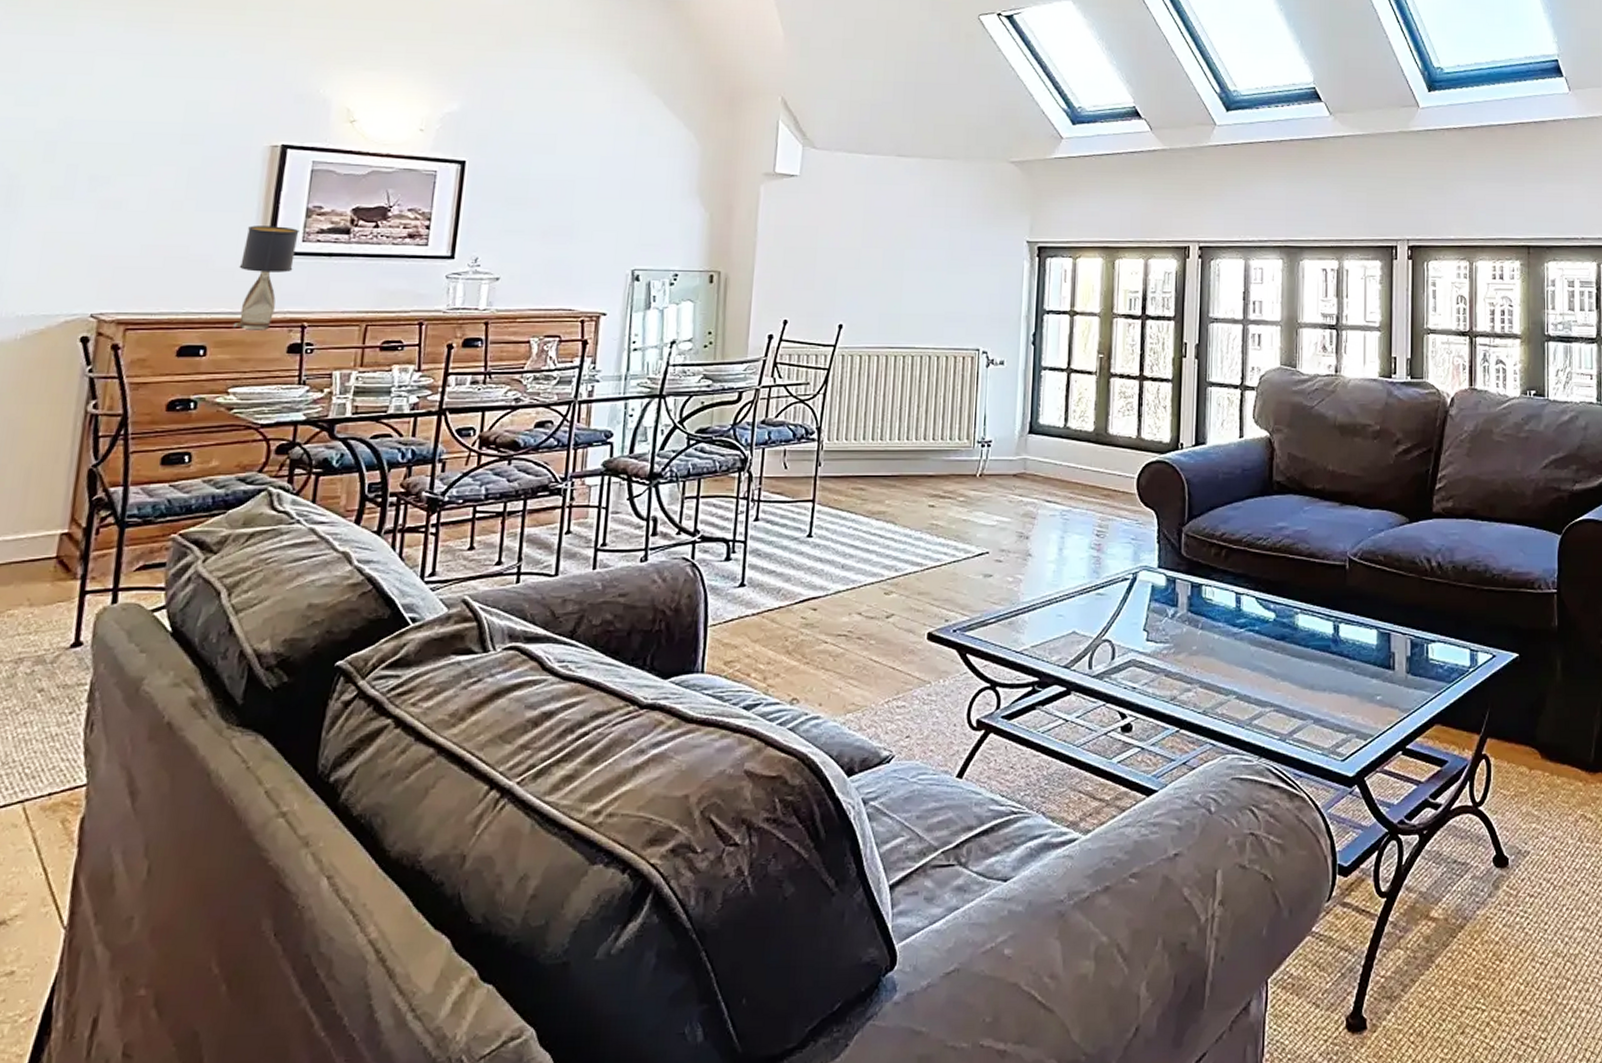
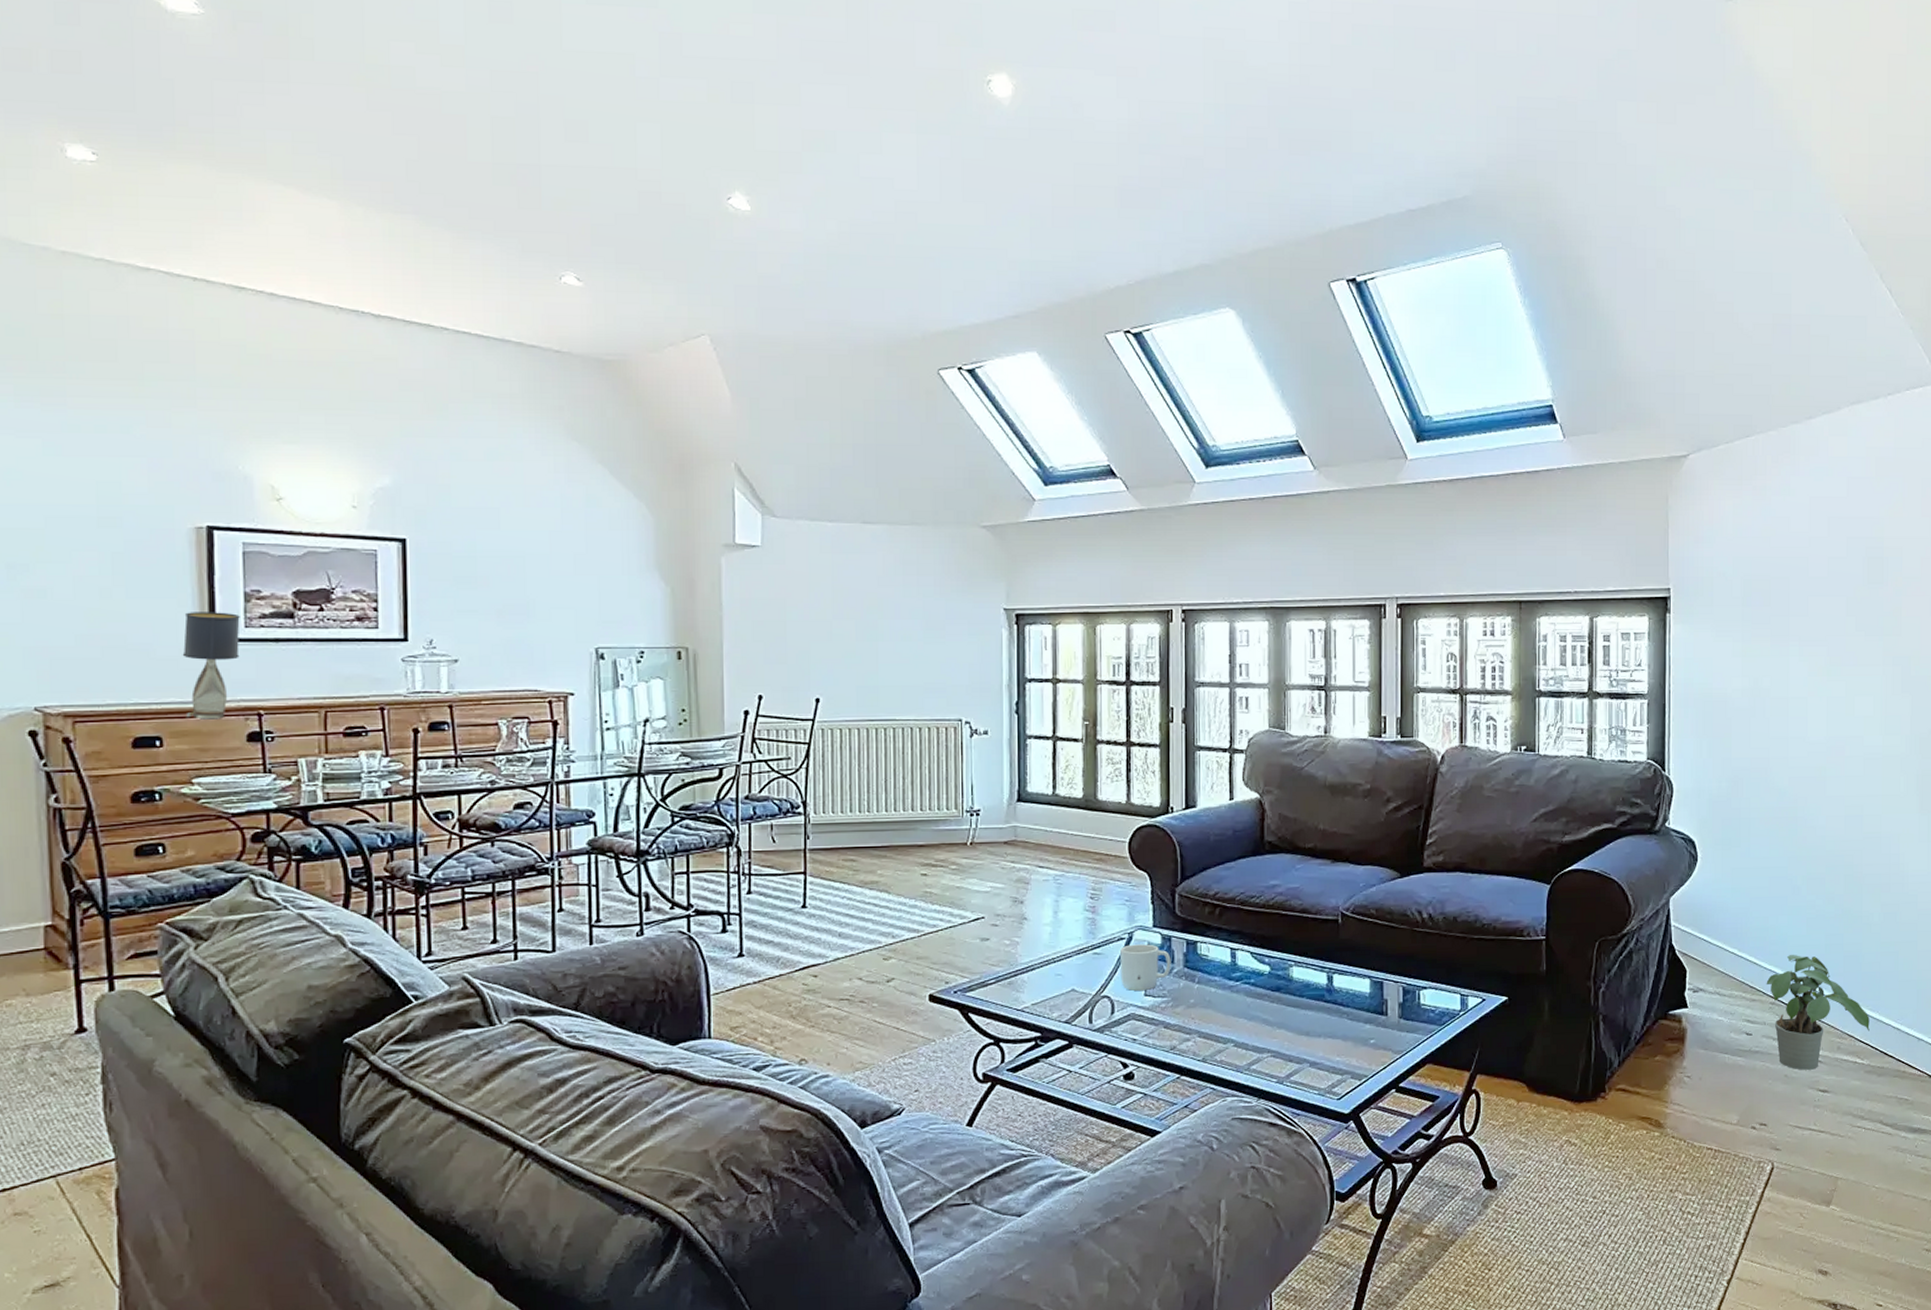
mug: none [1123,585,1175,635] -> present [1120,944,1171,991]

